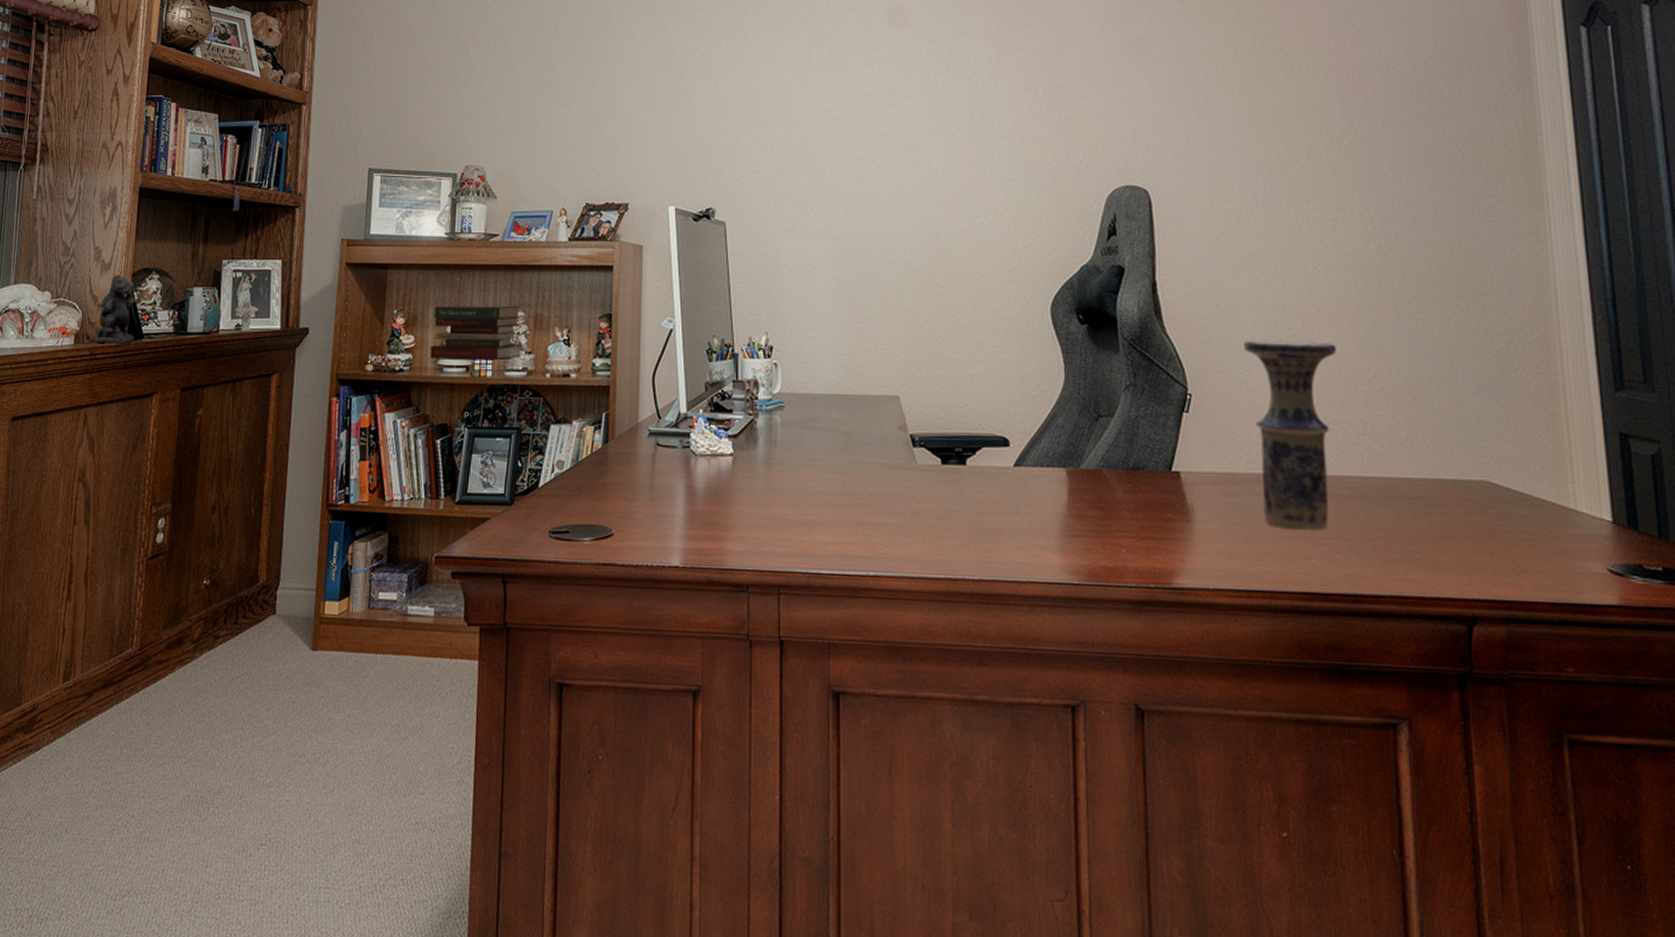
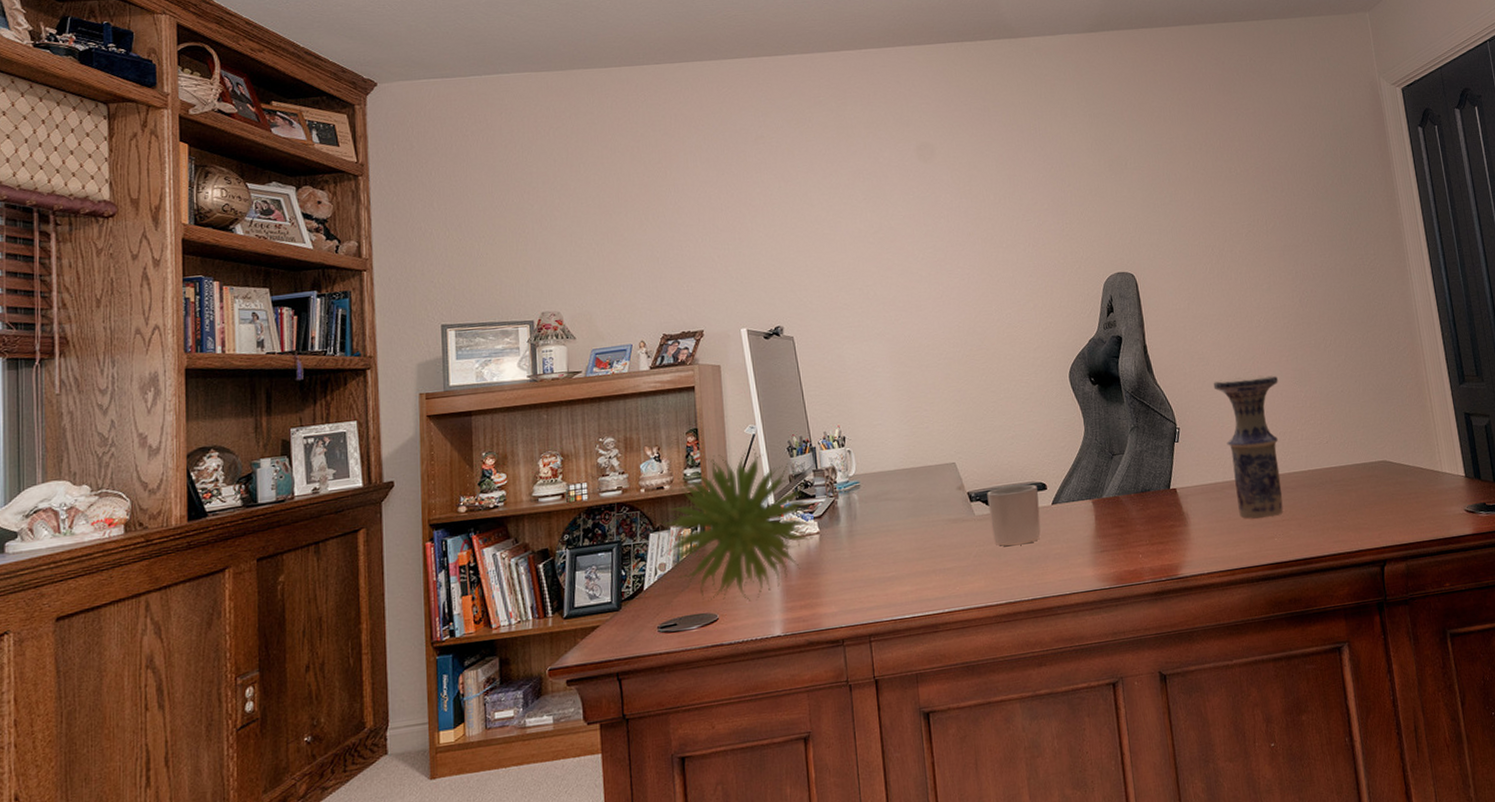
figurine: present [90,275,137,344] -> none [143,457,198,529]
books: present [430,306,522,361] -> none [523,433,615,493]
plant: none [561,345,733,521] -> present [660,448,817,602]
mug: none [934,435,998,510] -> present [987,484,1041,547]

